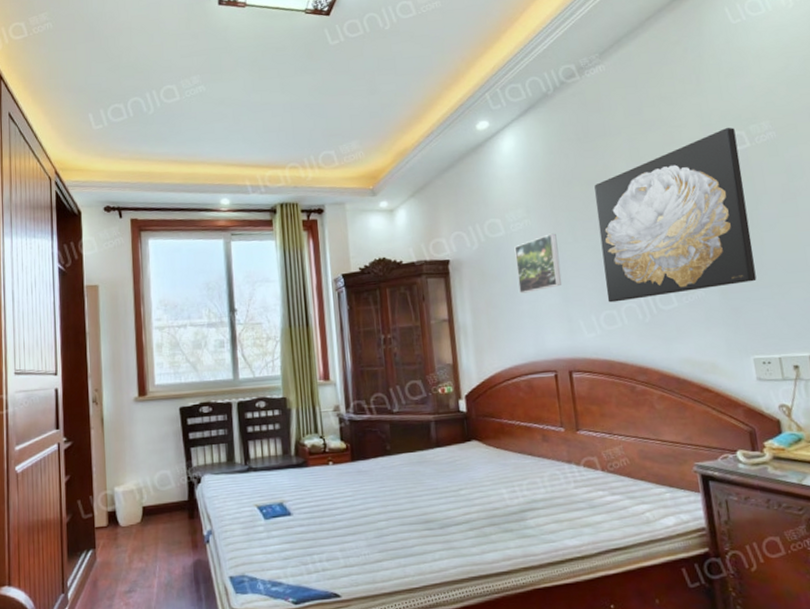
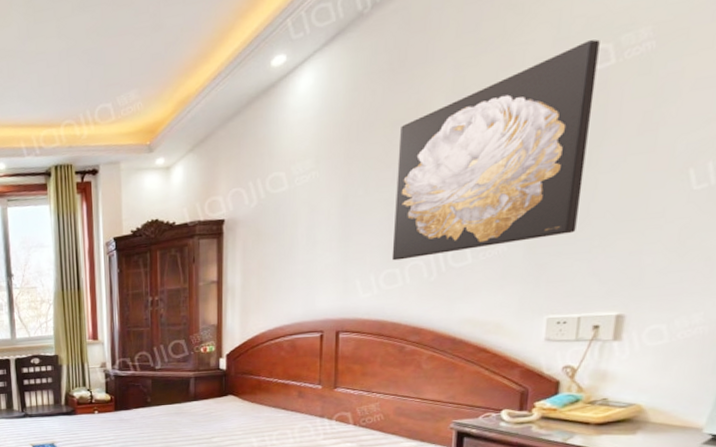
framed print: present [514,233,562,294] -> none [295,185,346,253]

